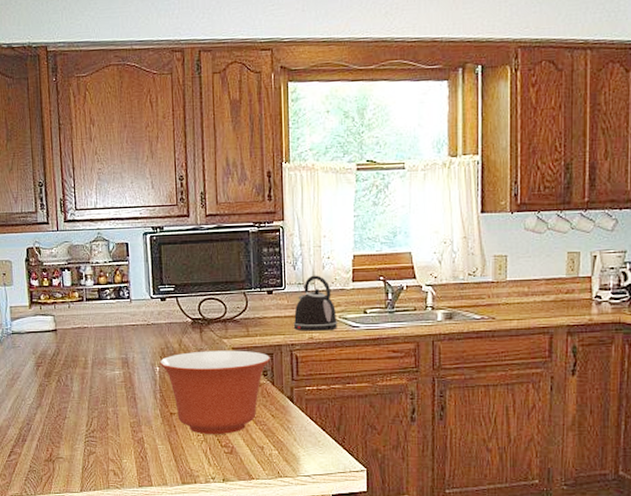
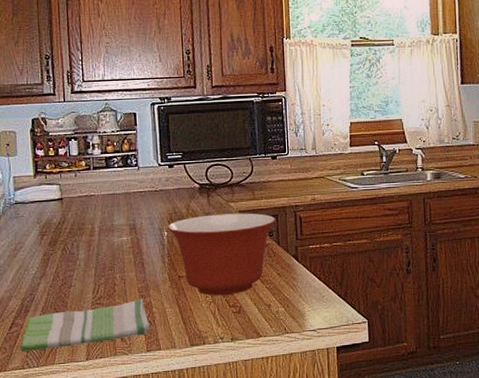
dish towel: none [19,434,142,479] -> present [21,299,151,352]
kettle: present [293,275,337,331] -> none [296,141,337,193]

